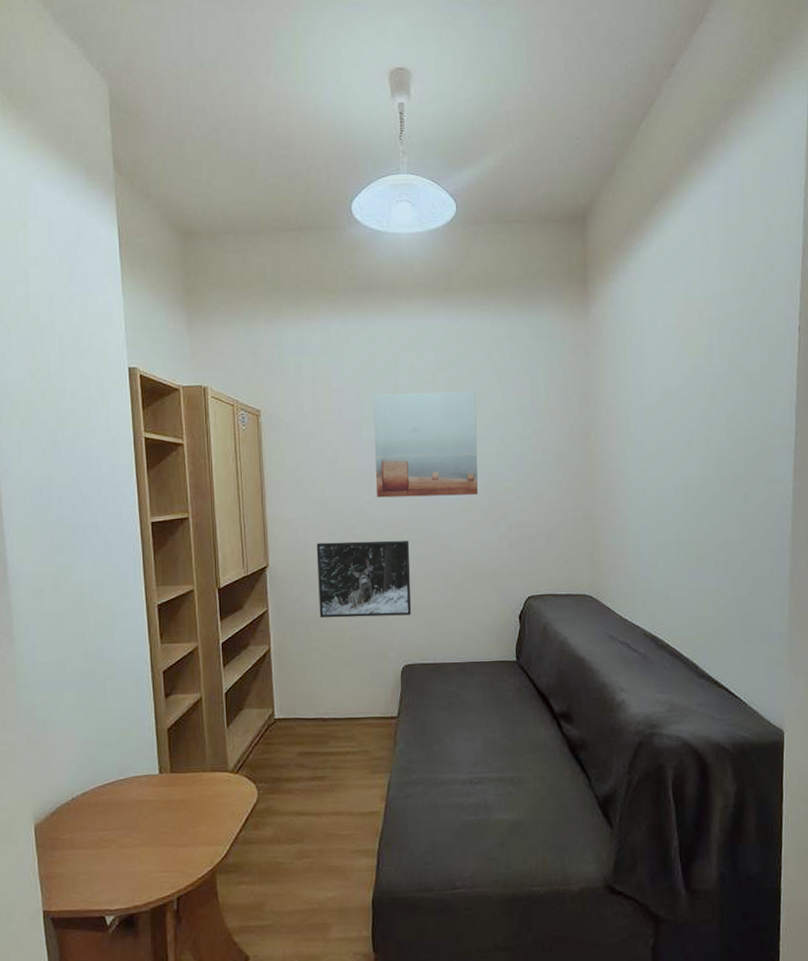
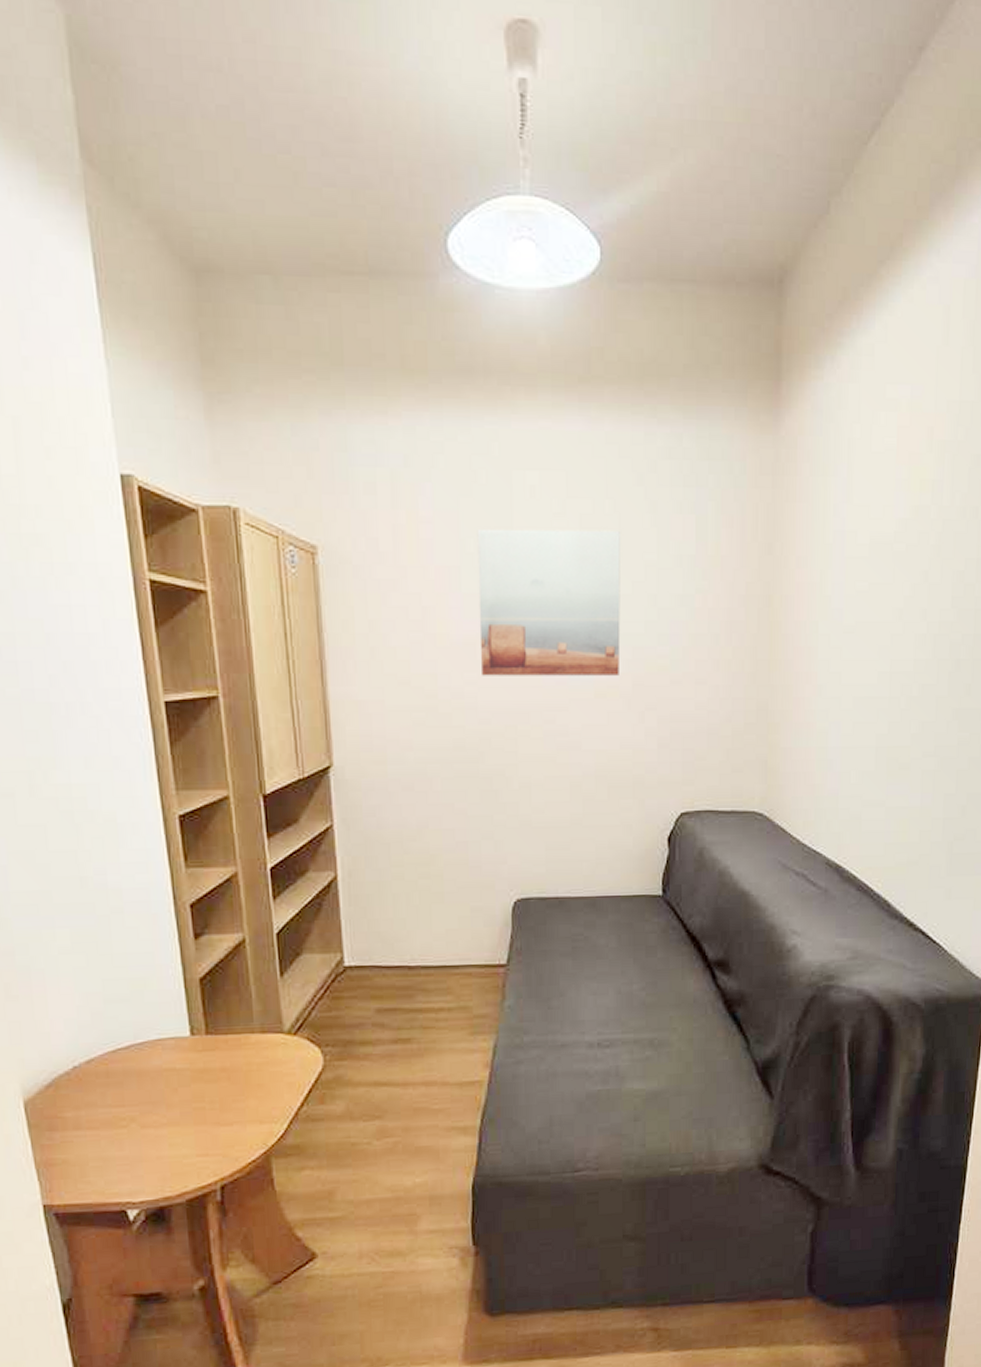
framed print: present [316,540,412,618] -> none [398,734,527,837]

